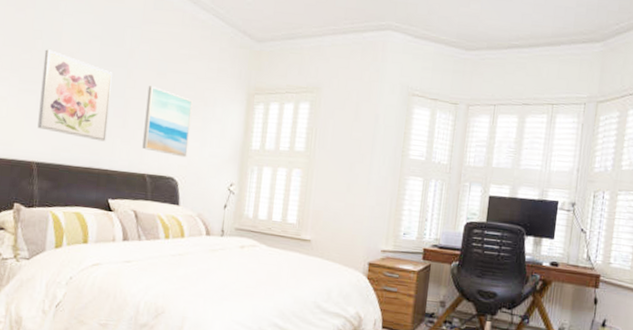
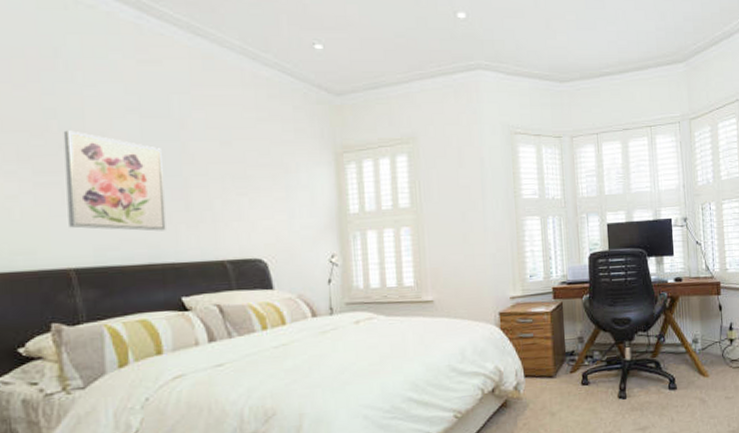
wall art: present [142,86,193,158] -> none [211,158,274,235]

